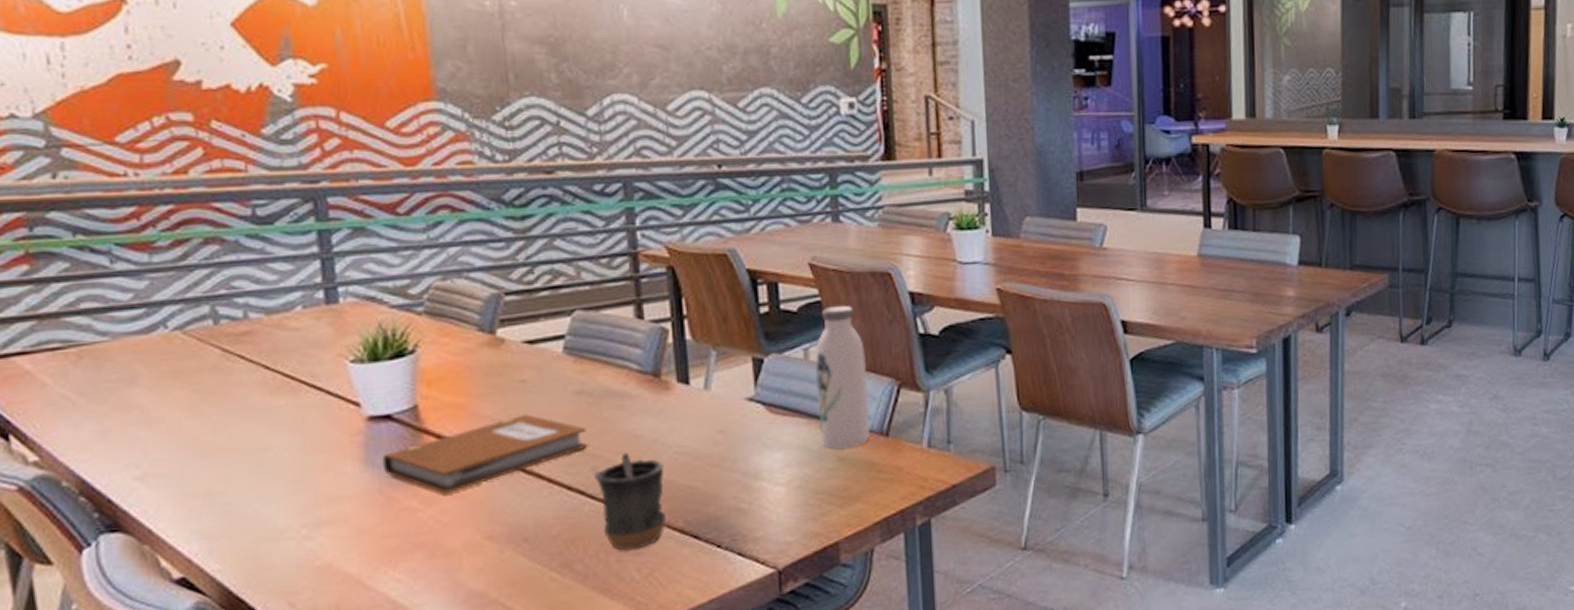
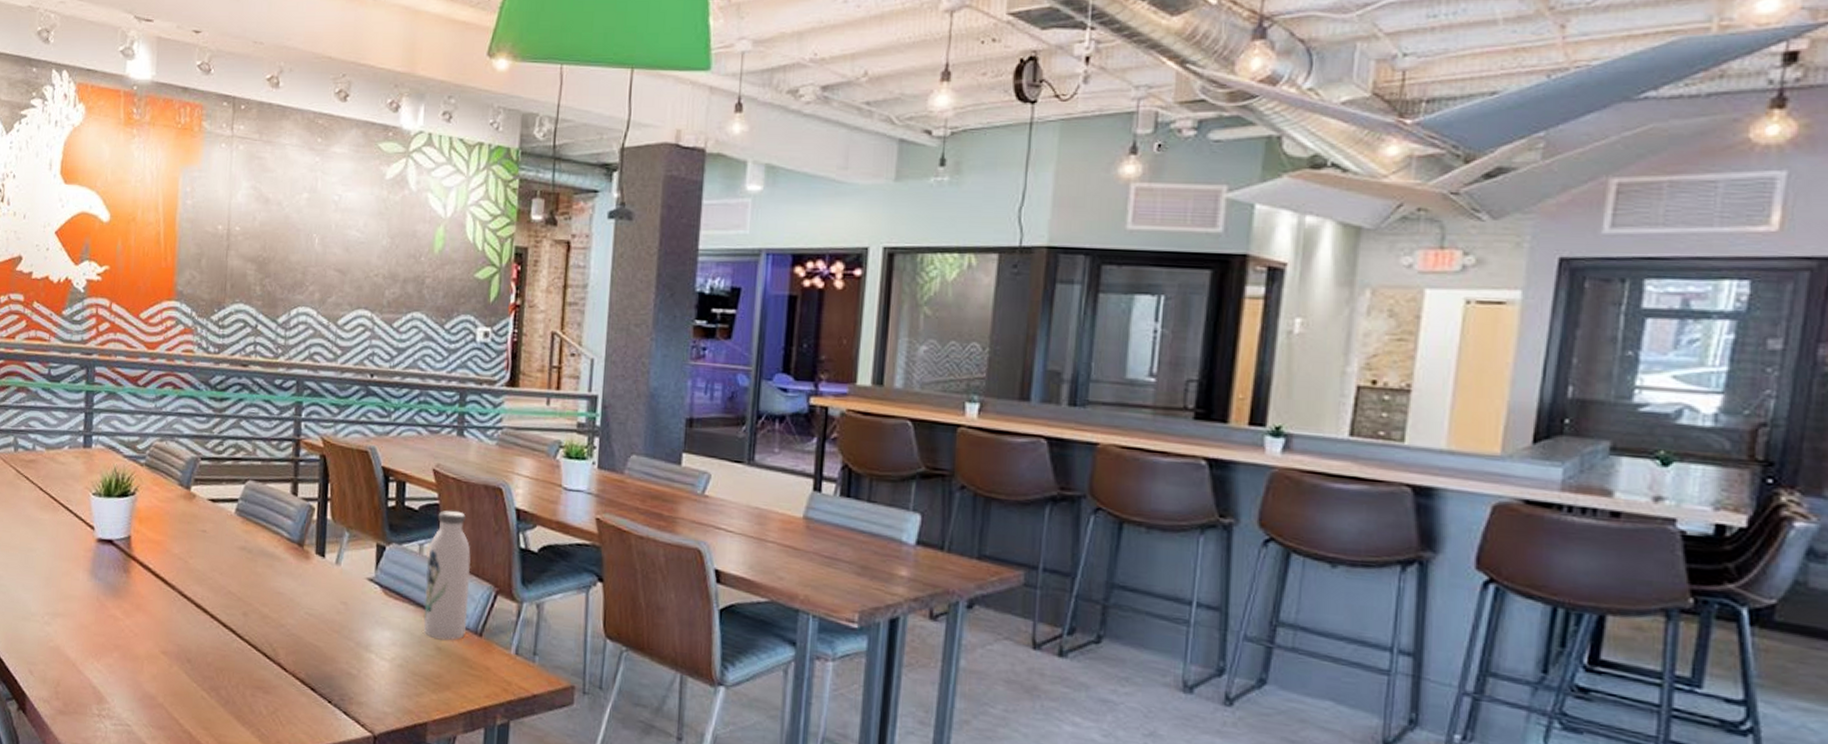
notebook: present [382,414,588,495] -> none [102,558,244,611]
mug: present [593,452,666,551] -> none [243,604,297,689]

